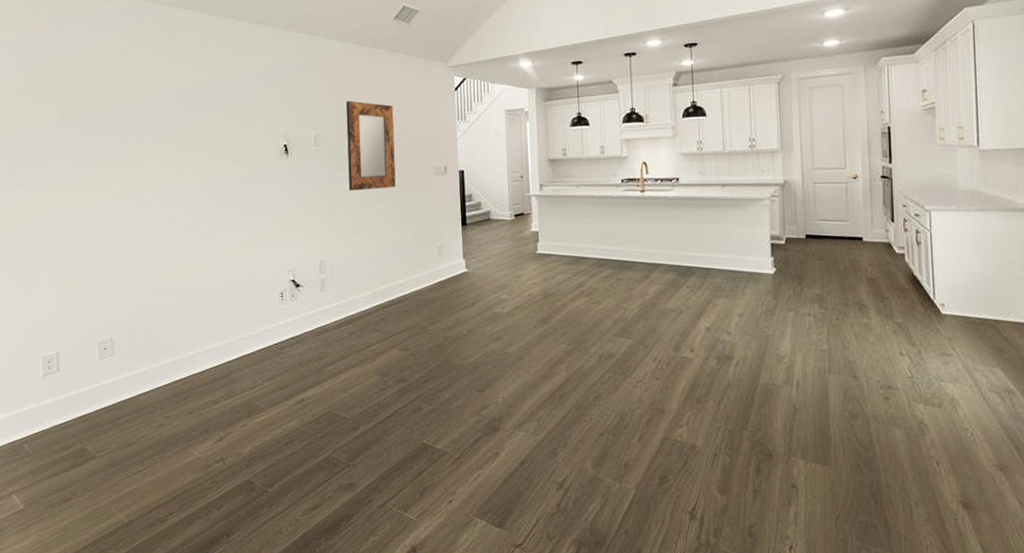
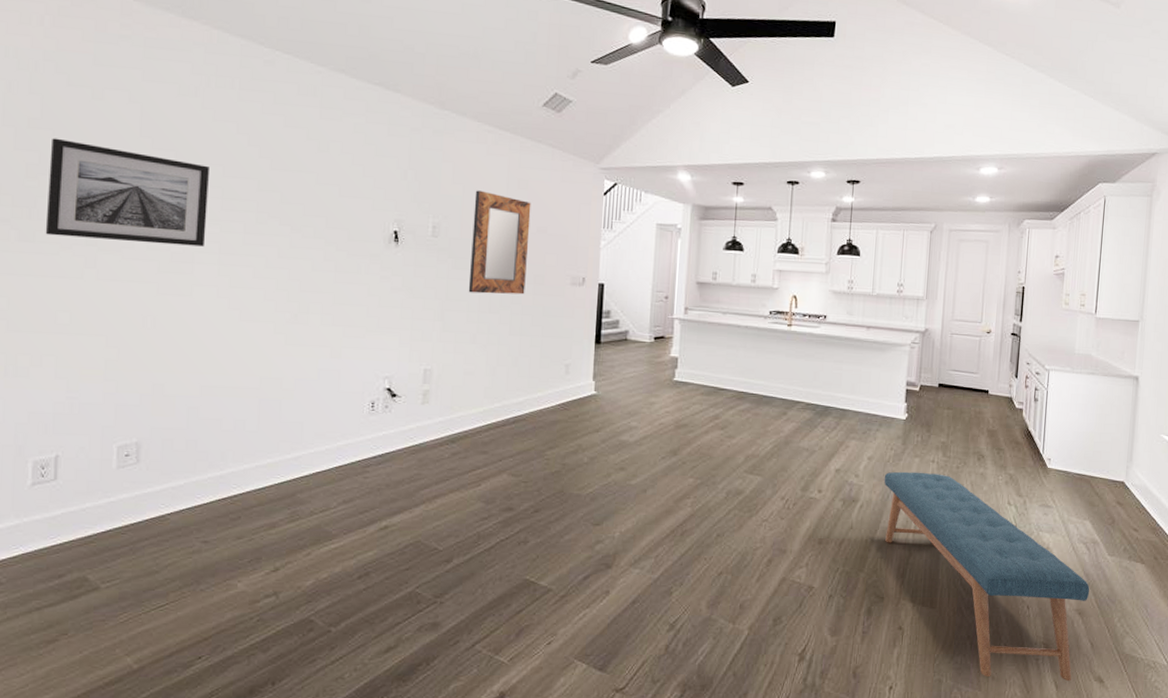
wall art: none [33,103,144,179] -> present [45,138,209,247]
bench: none [758,326,1011,544] -> present [884,471,1090,682]

